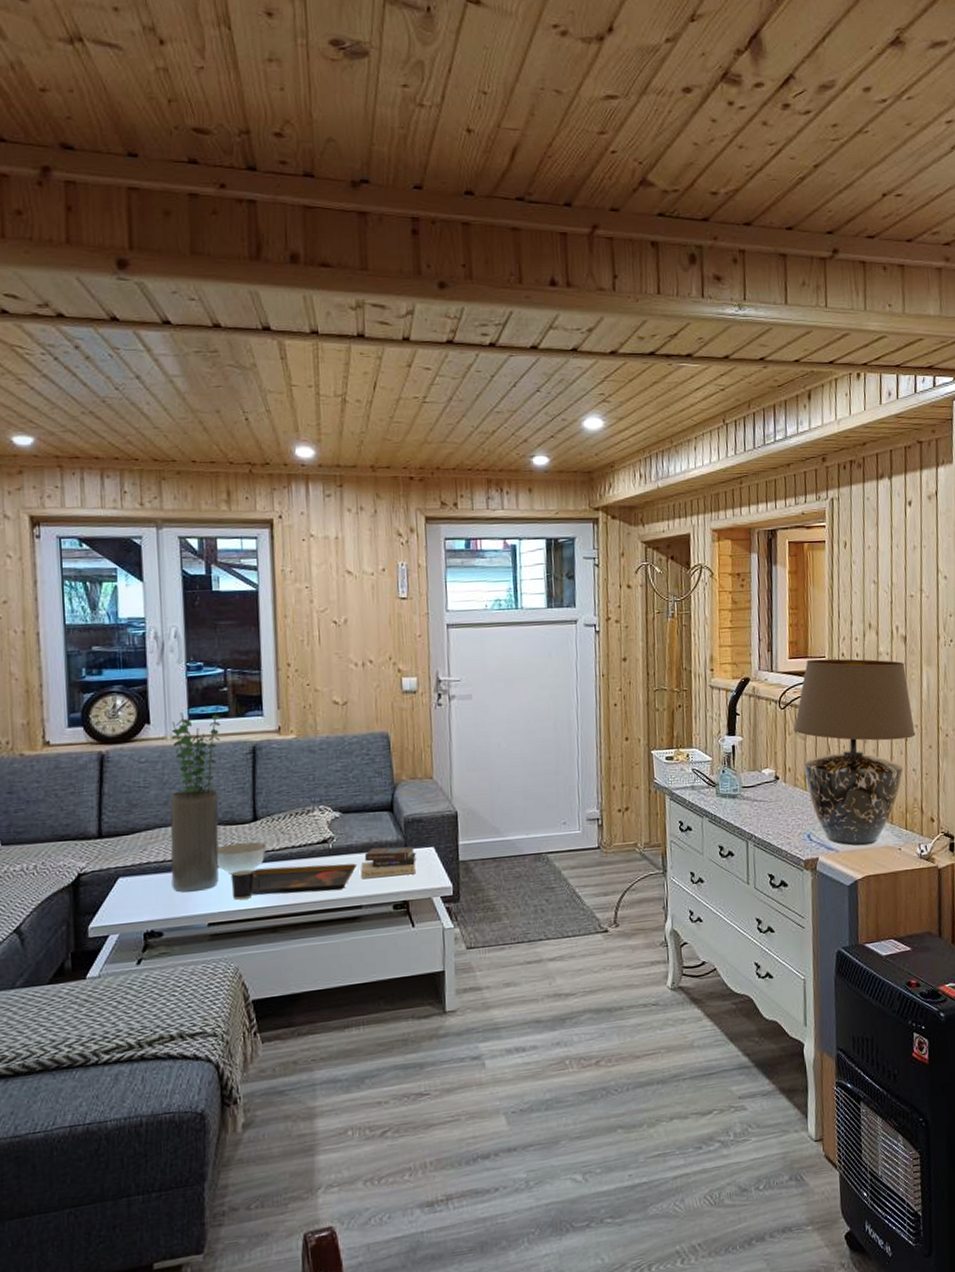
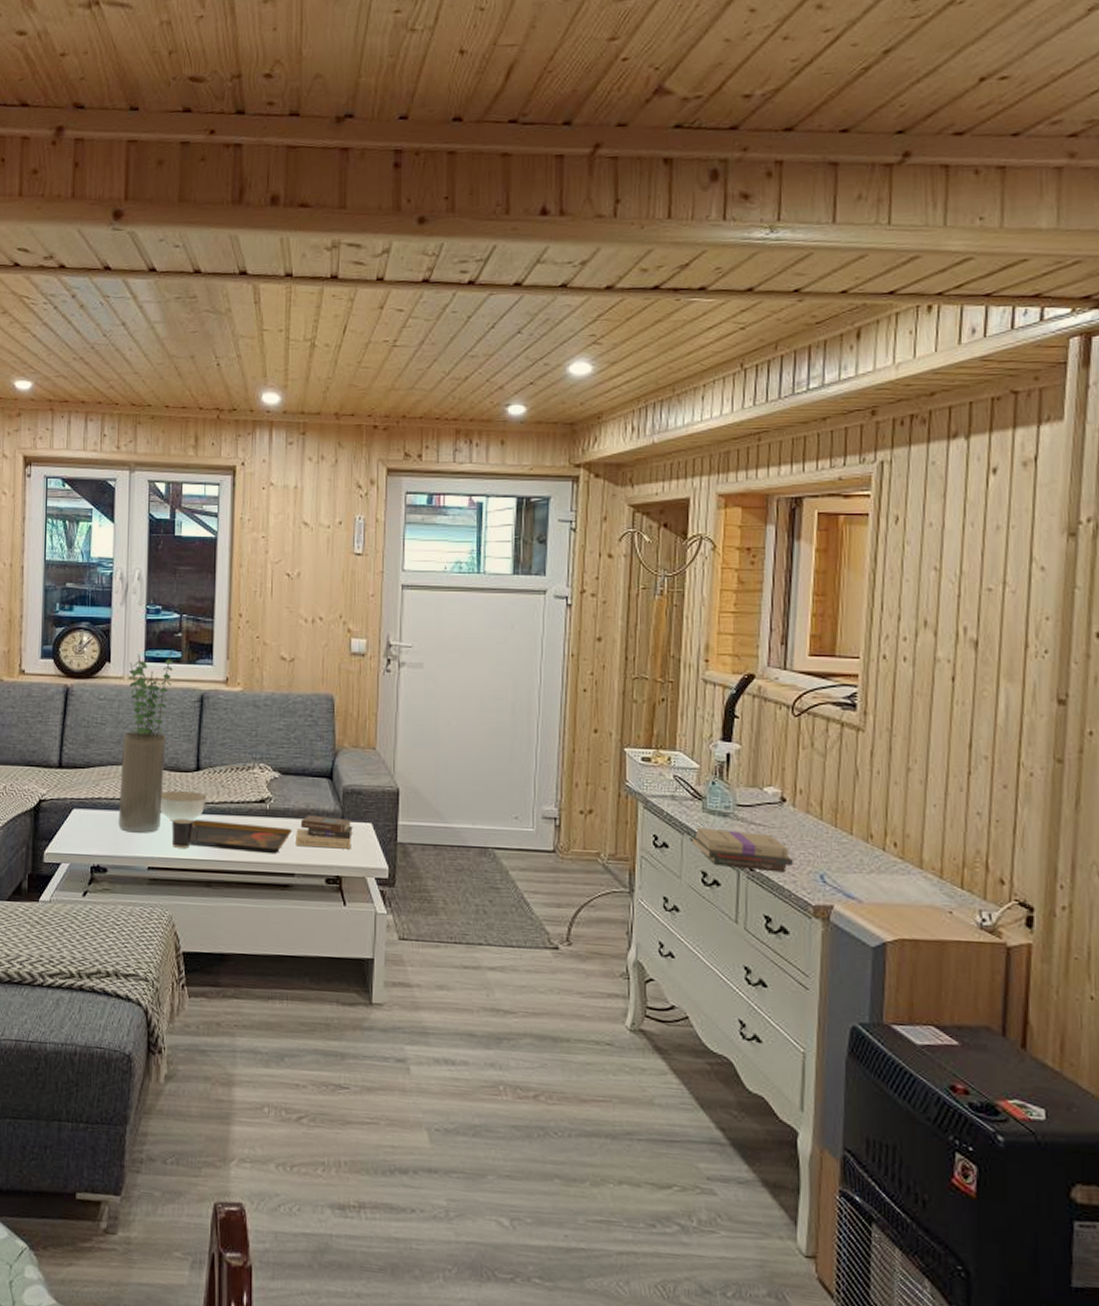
books: none [710,808,787,840] -> present [693,827,793,873]
table lamp: present [793,658,915,846] -> none [809,658,984,901]

